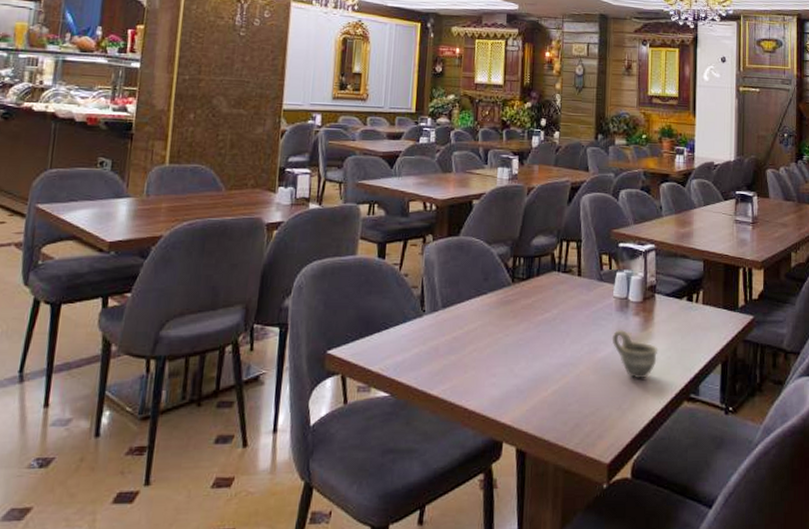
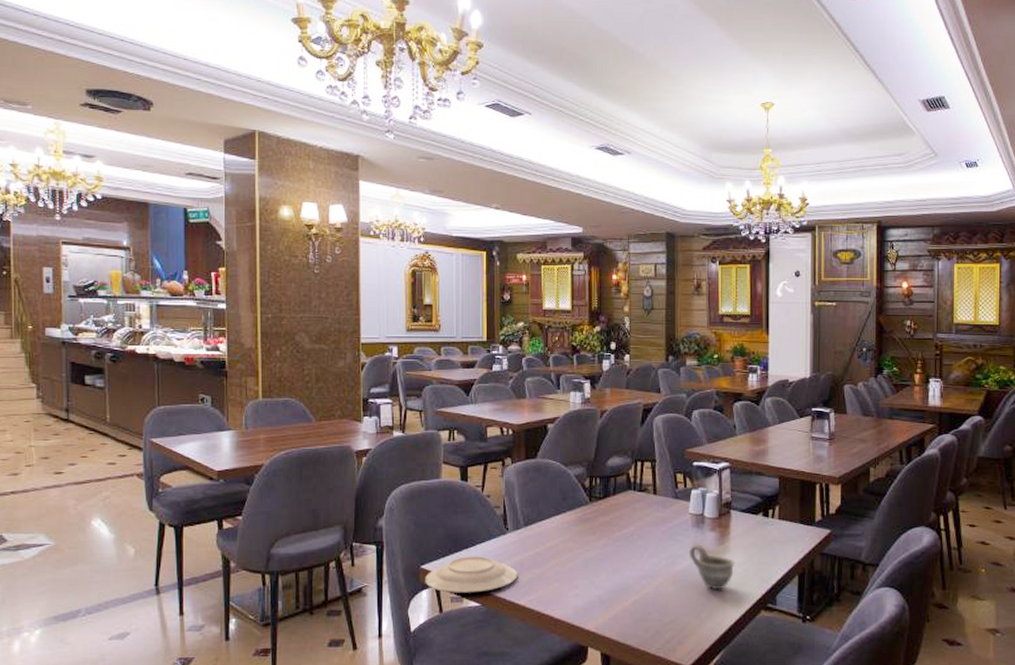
plate: none [330,341,433,382] -> present [425,556,518,593]

